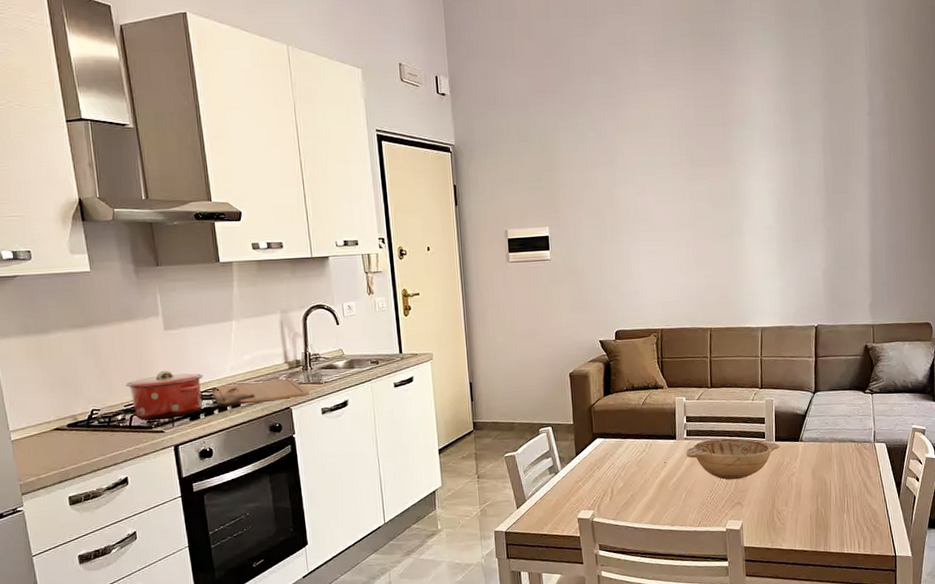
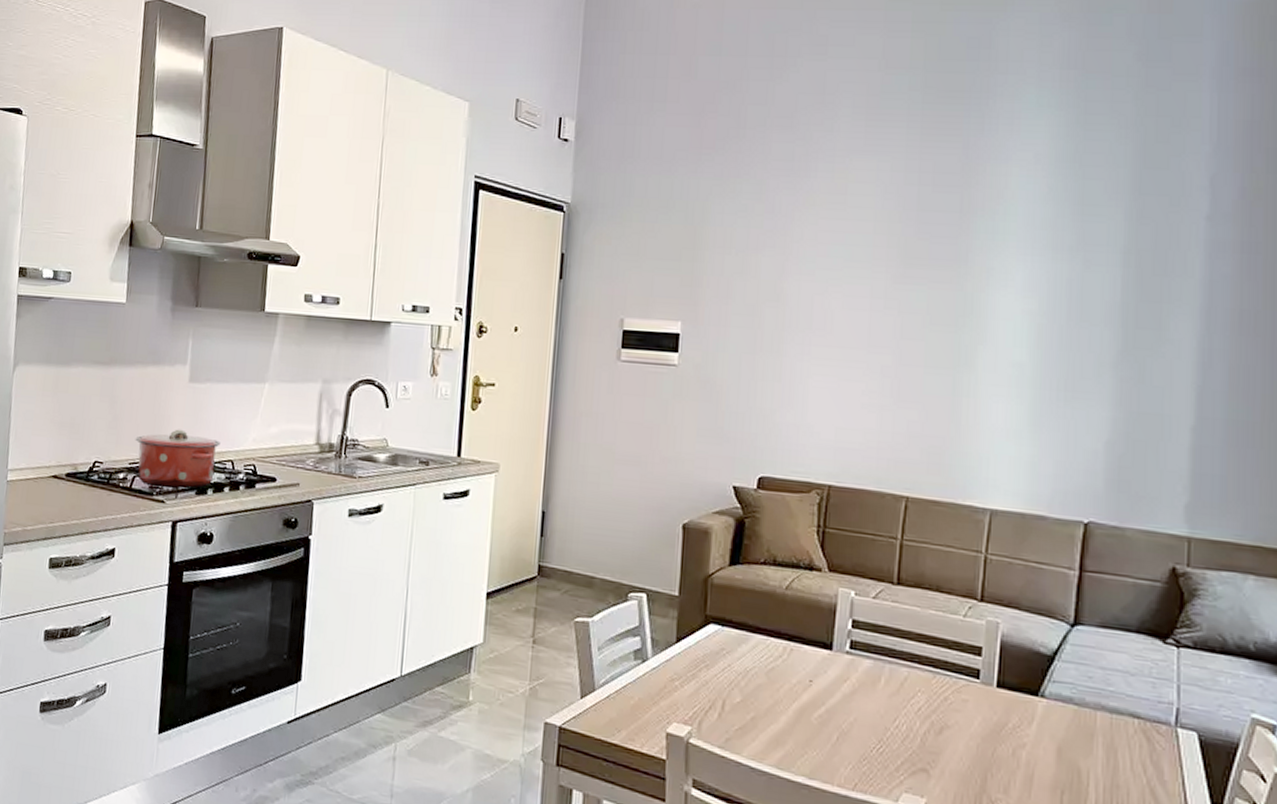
chopping board: present [211,378,309,407] -> none [225,459,338,491]
decorative bowl: present [686,438,780,480] -> none [845,661,1004,734]

